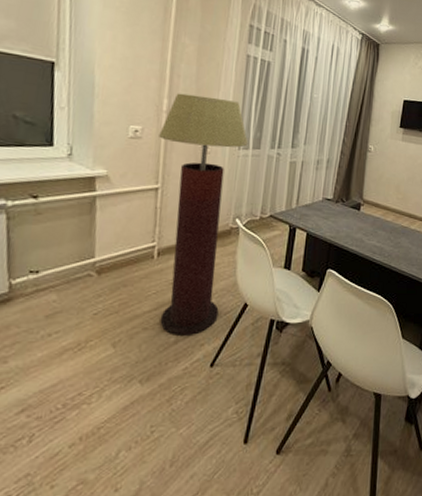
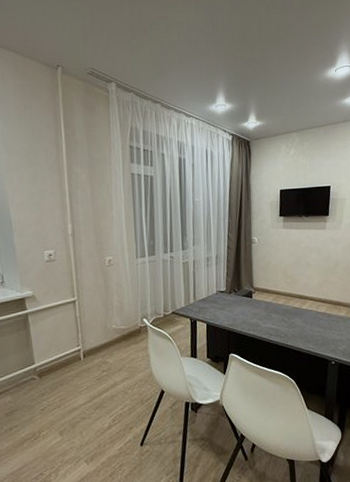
floor lamp: present [159,93,248,335] -> none [69,216,144,422]

